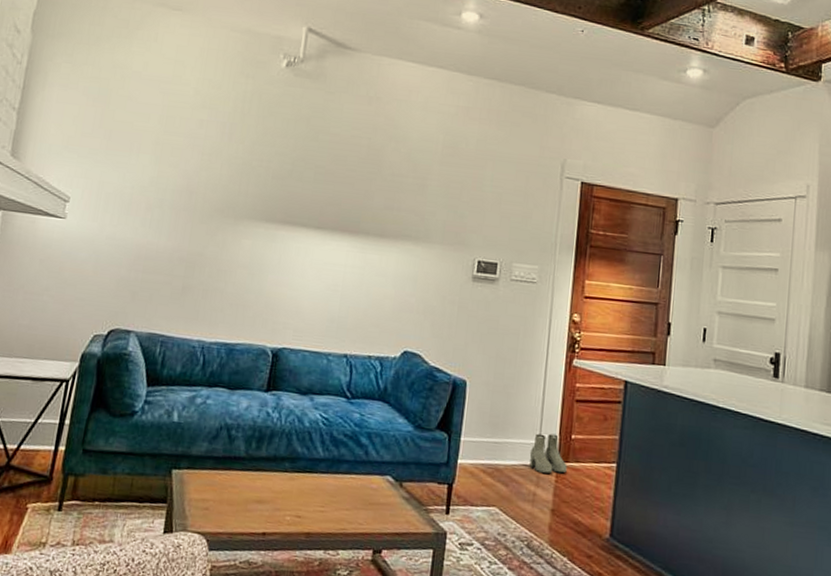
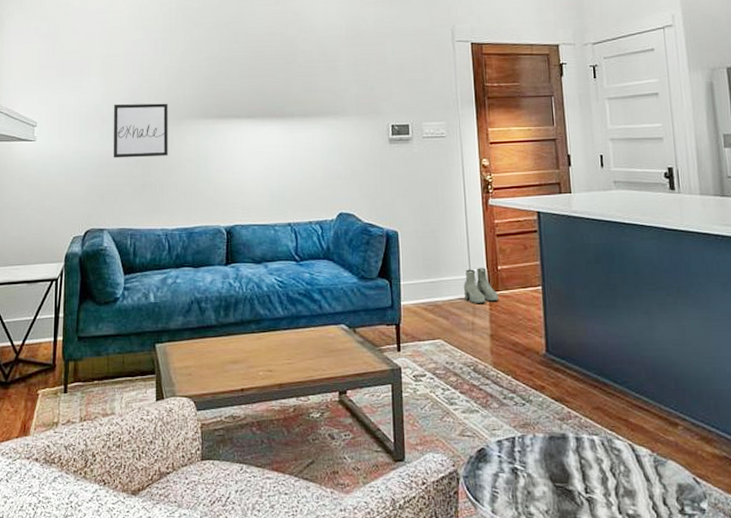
wall art: none [154,189,227,258] -> present [114,103,168,158]

